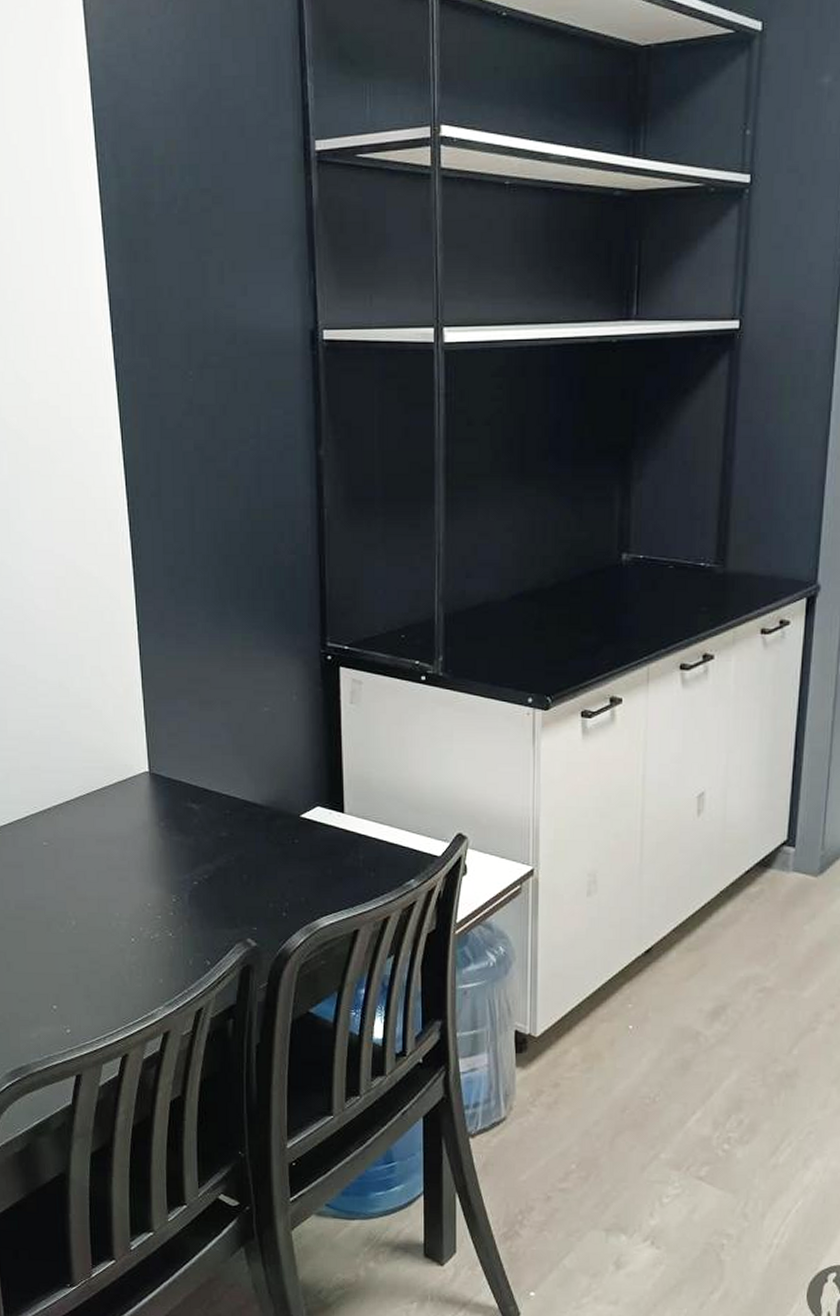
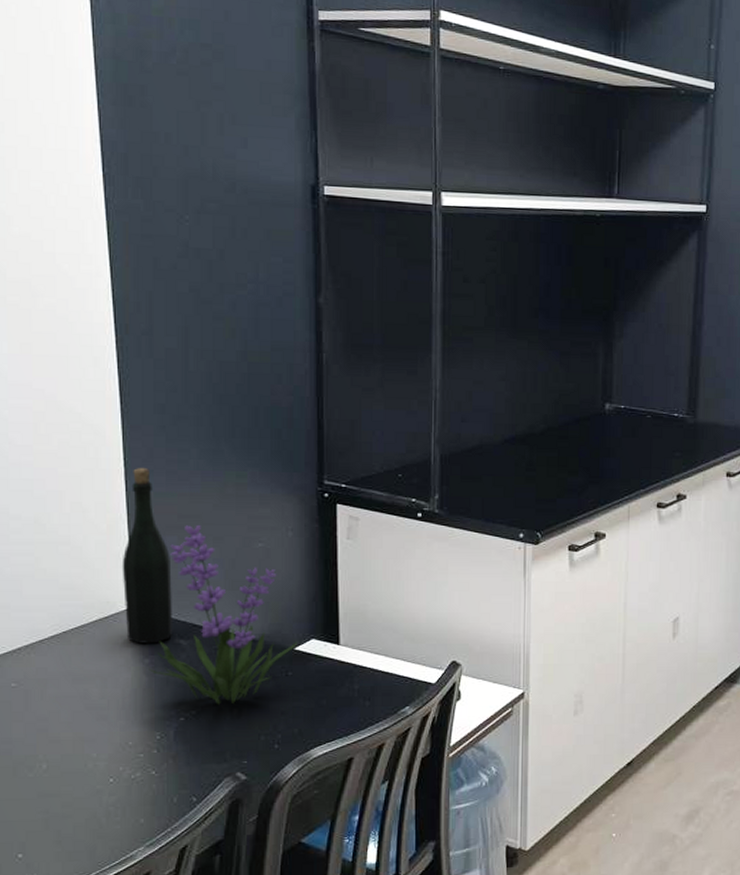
bottle: none [137,632,186,807] -> present [122,468,173,644]
plant: none [164,689,304,870] -> present [149,525,298,705]

